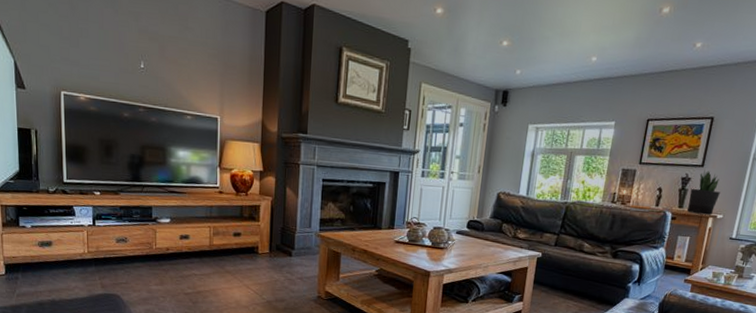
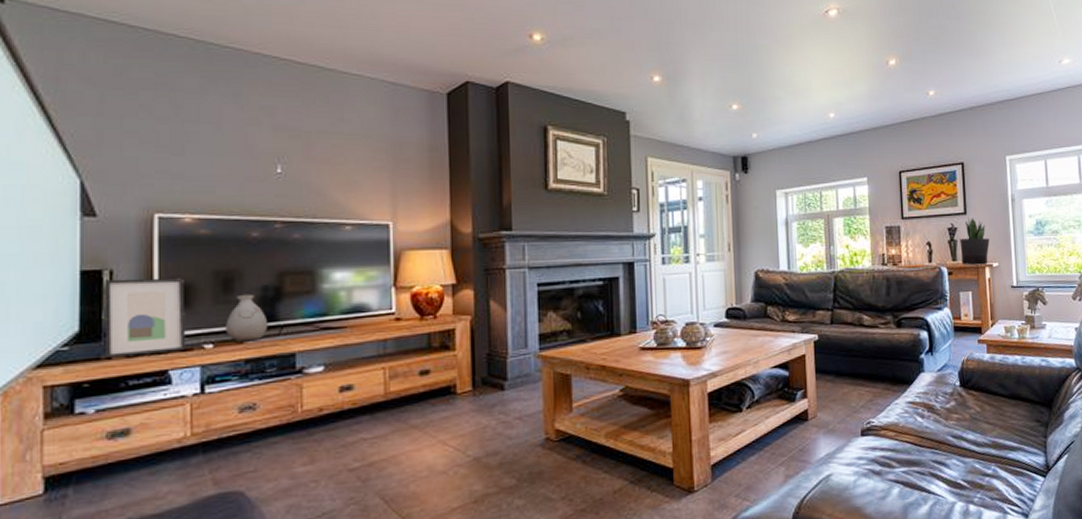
picture frame: none [33,136,83,194] -> present [104,278,186,358]
vase: none [108,159,135,194] -> present [226,294,268,342]

